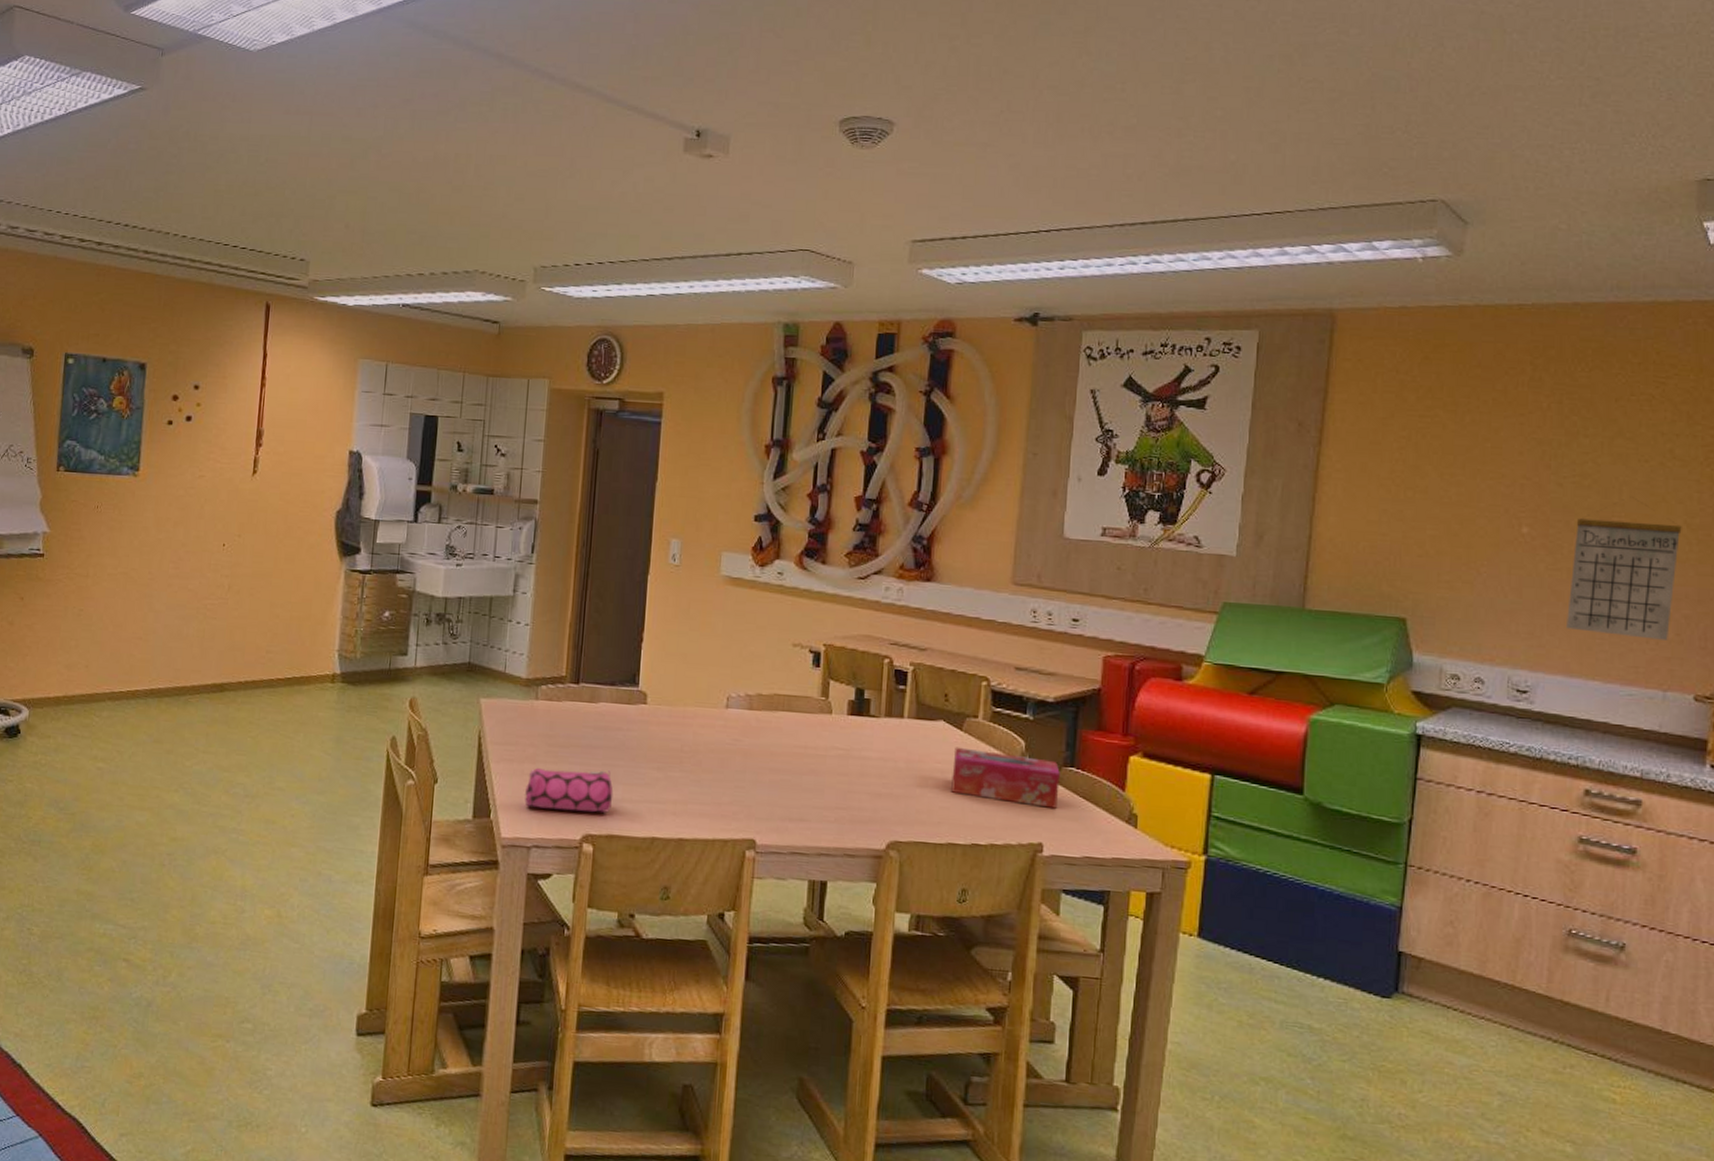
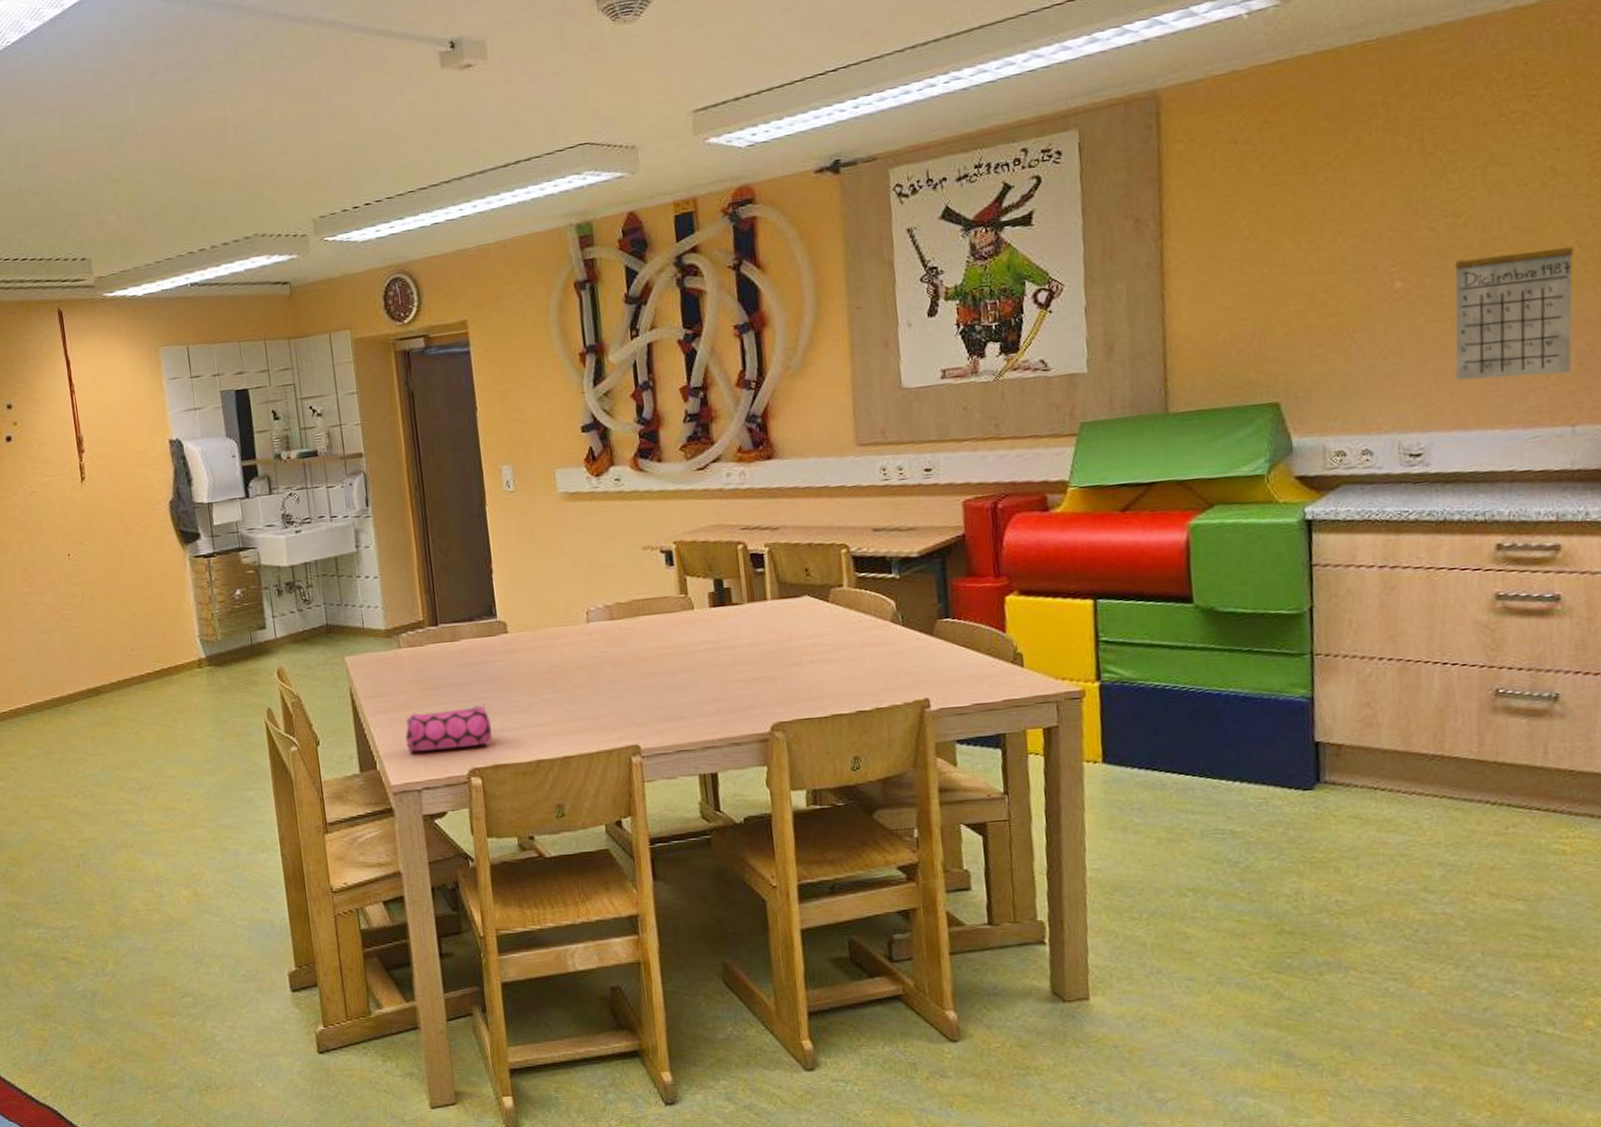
tissue box: present [951,747,1060,809] -> none [824,615,938,665]

